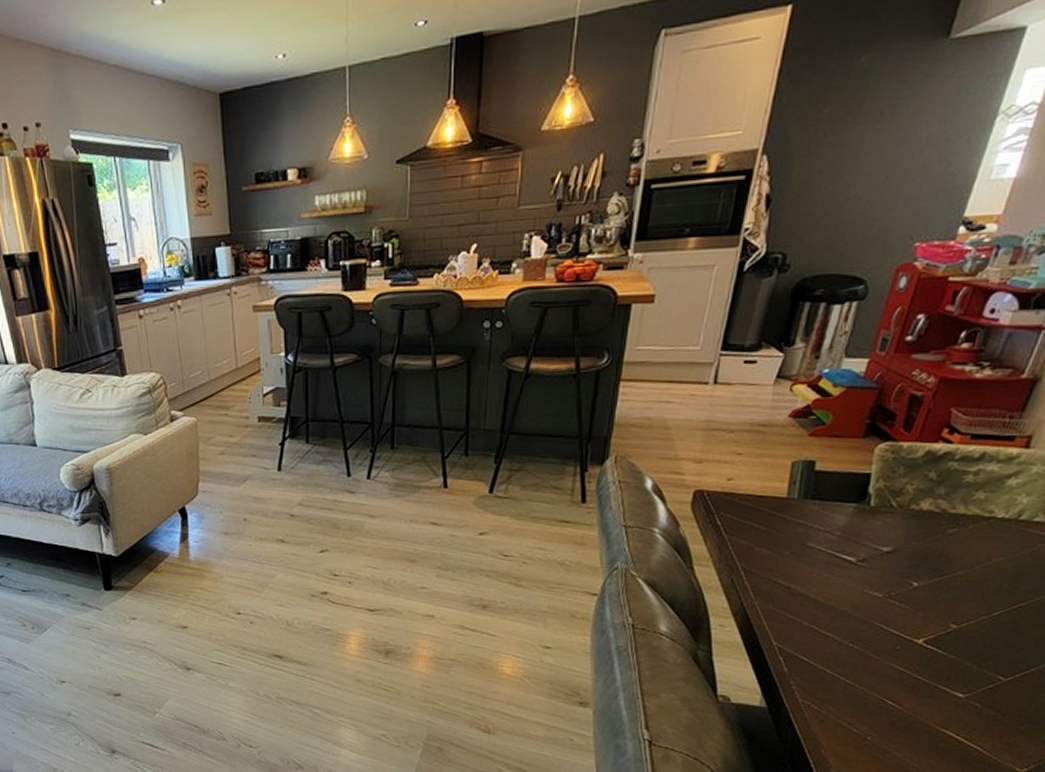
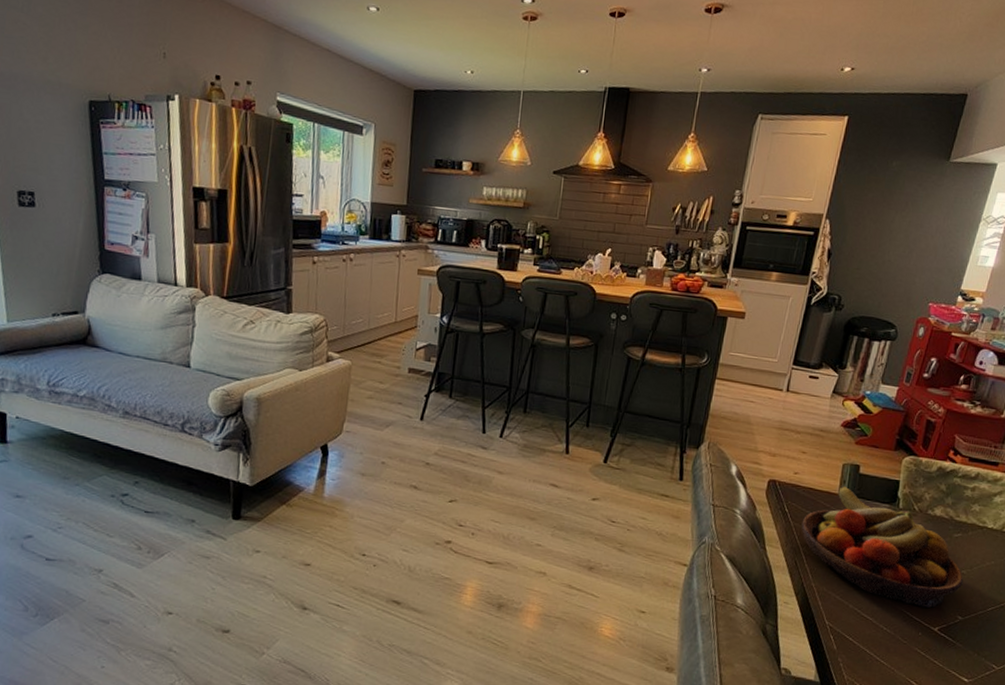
fruit bowl: none [738,487,960,618] -> present [801,485,963,608]

